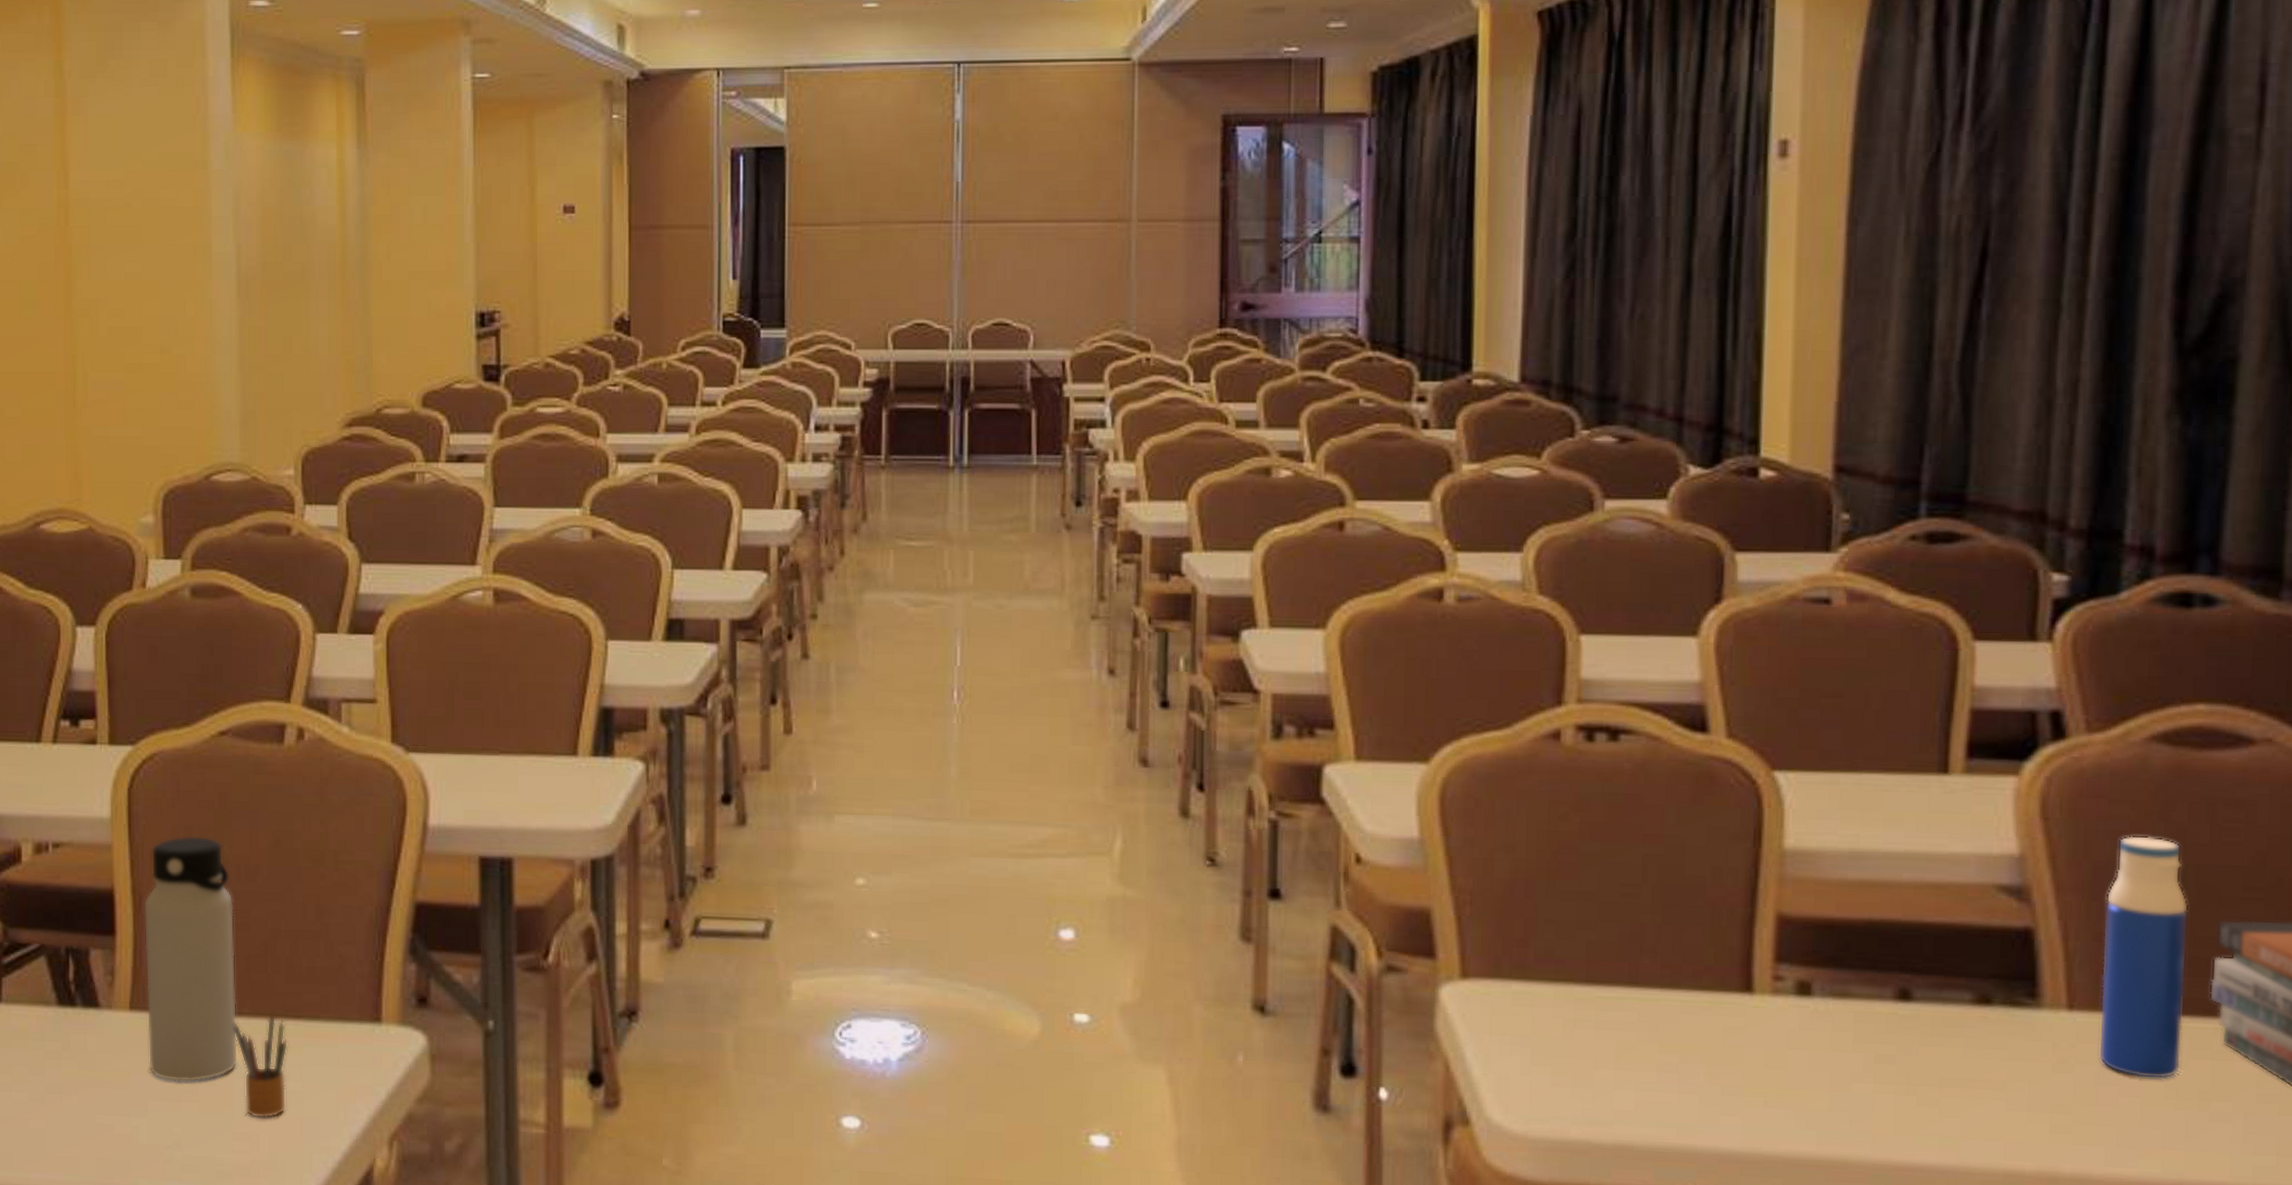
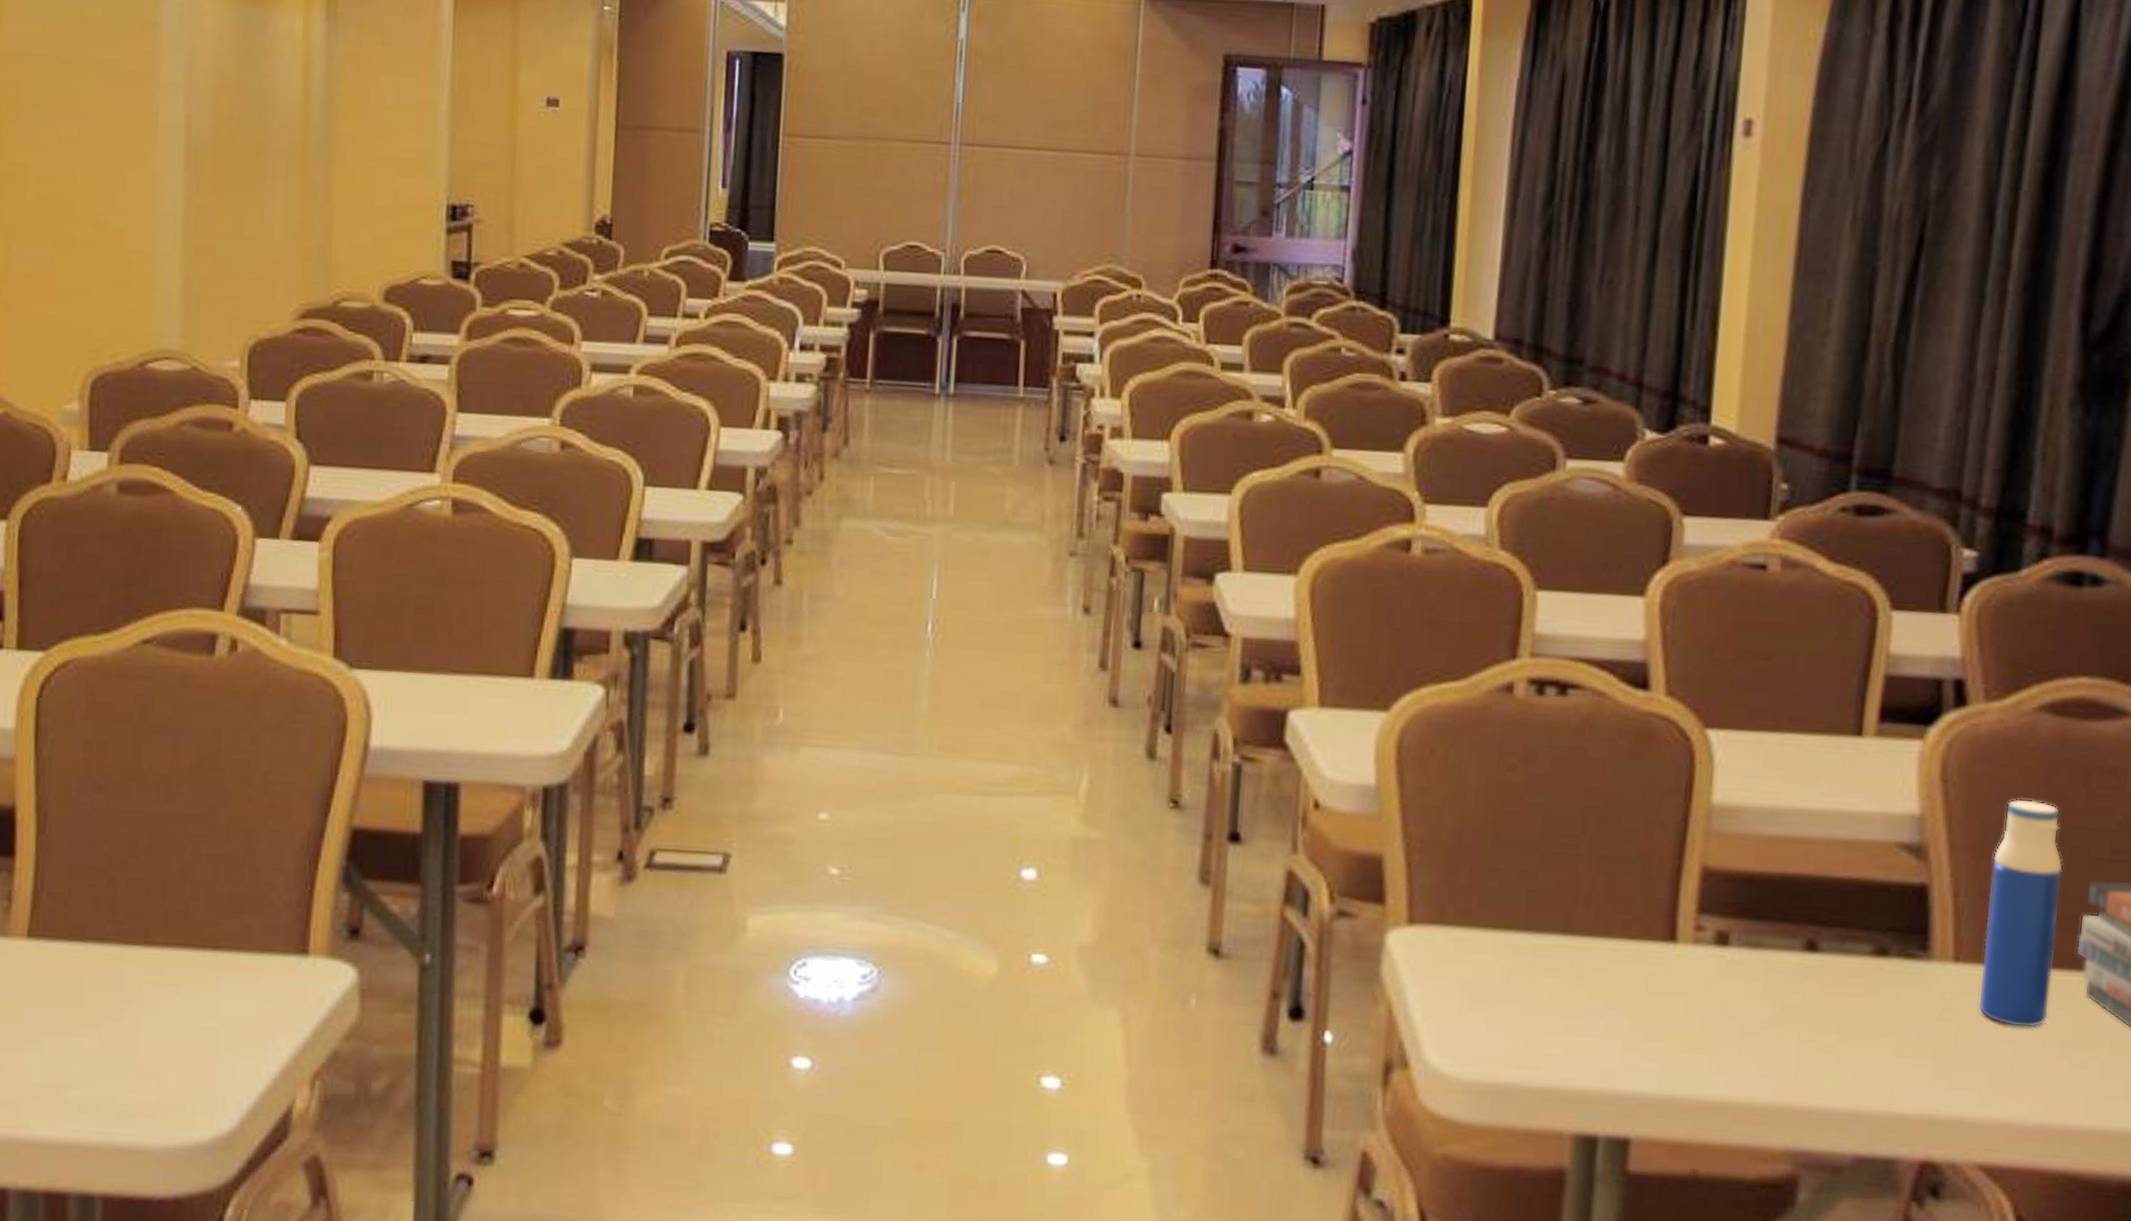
water bottle: present [144,835,238,1083] -> none [46,750,151,1017]
pencil box: present [234,1013,289,1119] -> none [144,943,205,1057]

